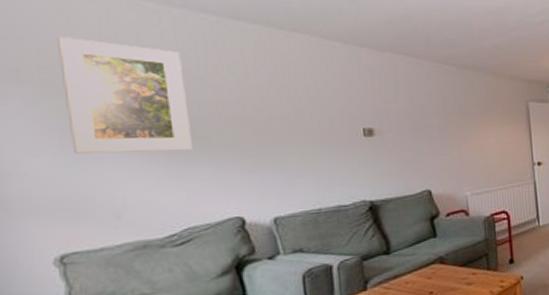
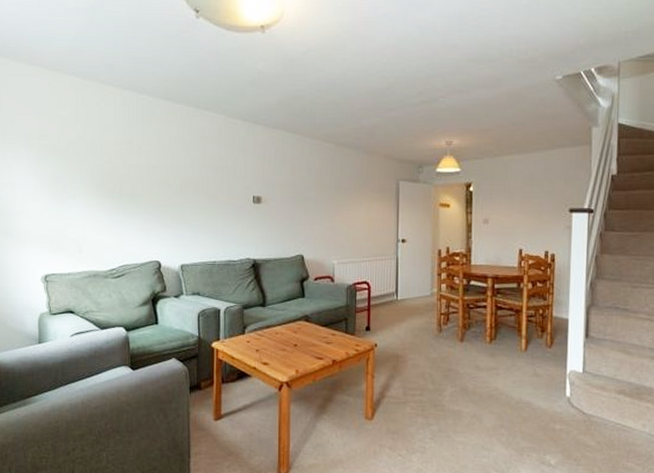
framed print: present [57,36,193,154] -> none [51,112,130,205]

